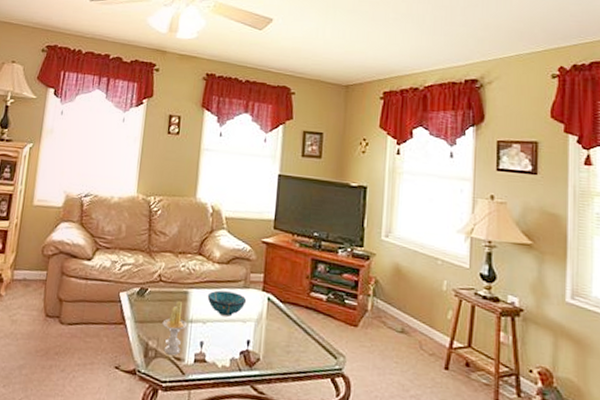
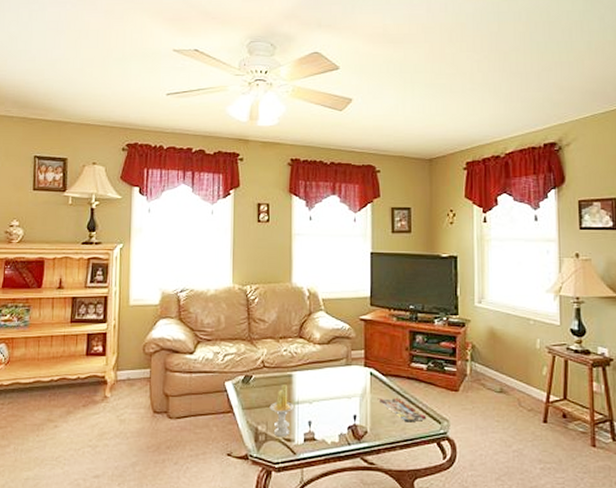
decorative bowl: present [207,290,247,317] -> none [311,370,350,394]
magazine: none [273,325,323,355] -> present [377,397,427,423]

